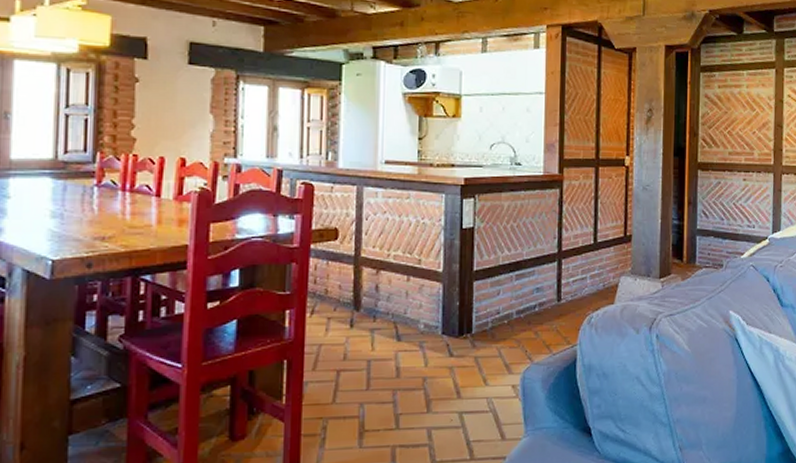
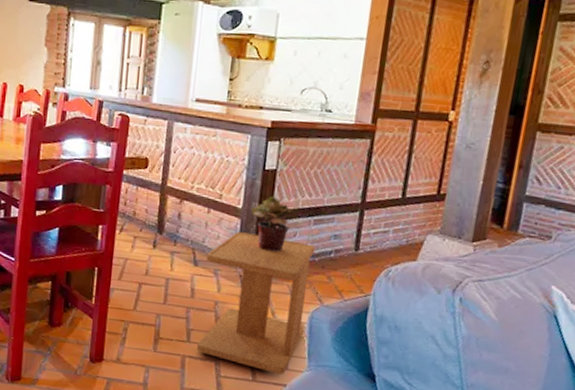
side table: none [406,297,520,447] -> present [196,232,316,374]
potted plant: none [452,256,496,313] -> present [251,196,294,252]

